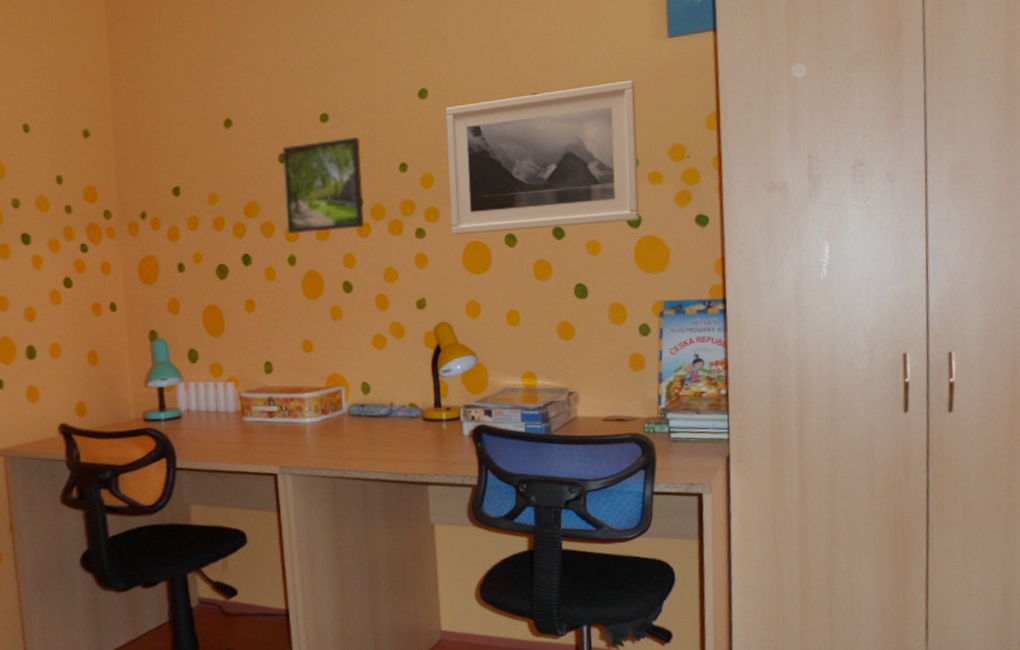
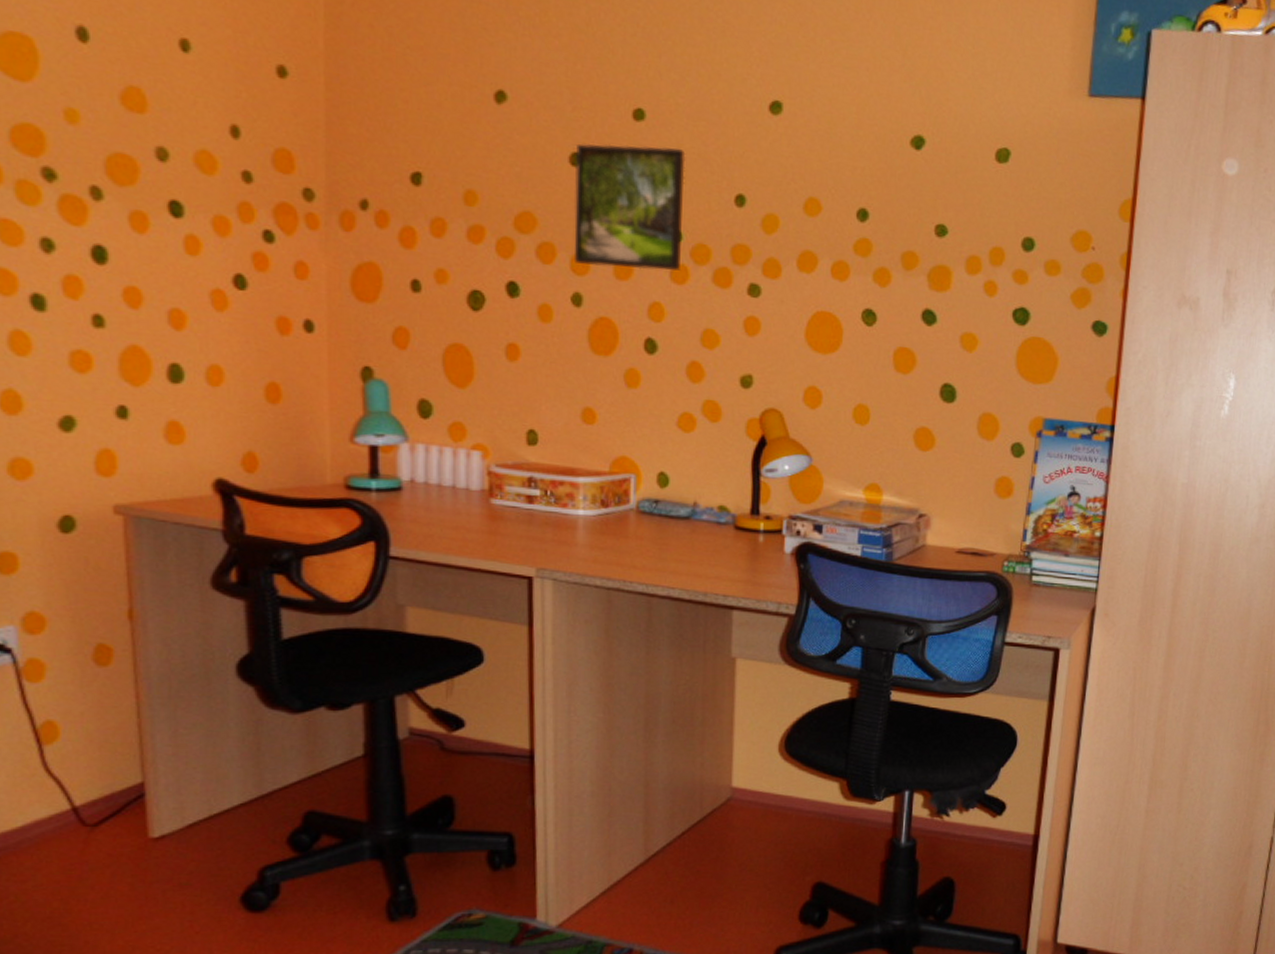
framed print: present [445,80,640,235] -> none [795,131,1042,316]

